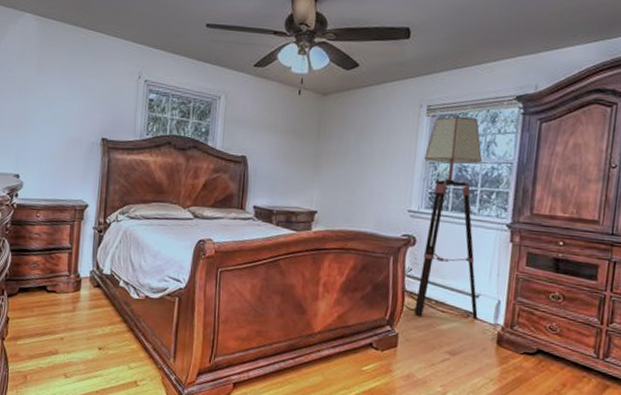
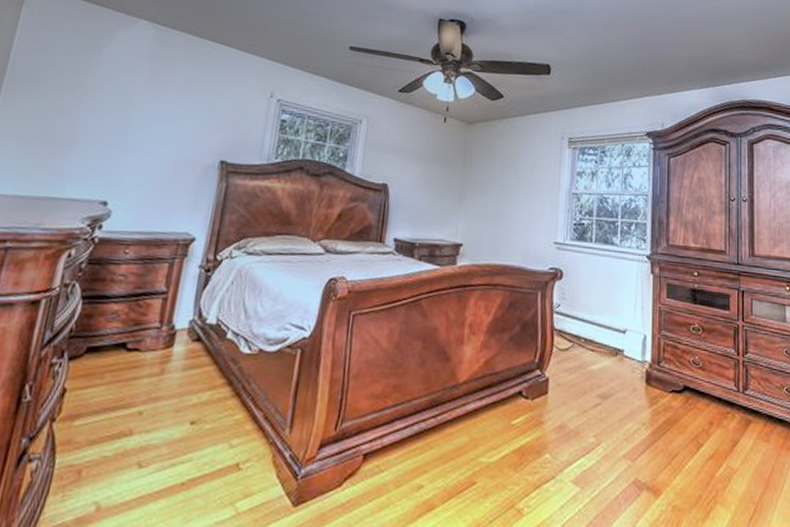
floor lamp: present [414,116,483,320] -> none [564,149,626,358]

